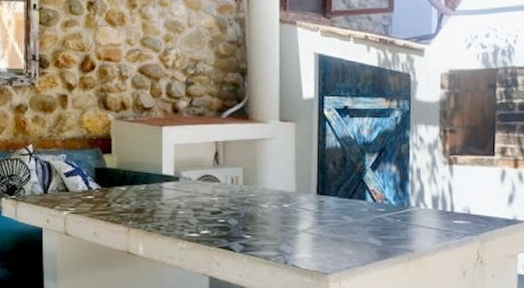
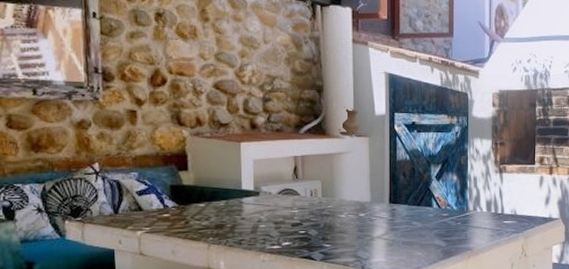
vase: none [263,90,285,122] -> present [339,107,359,137]

